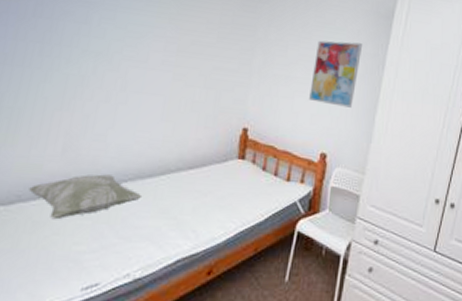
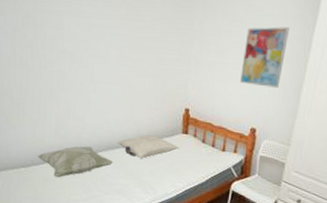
pillow: none [149,160,233,191] -> present [116,135,179,158]

